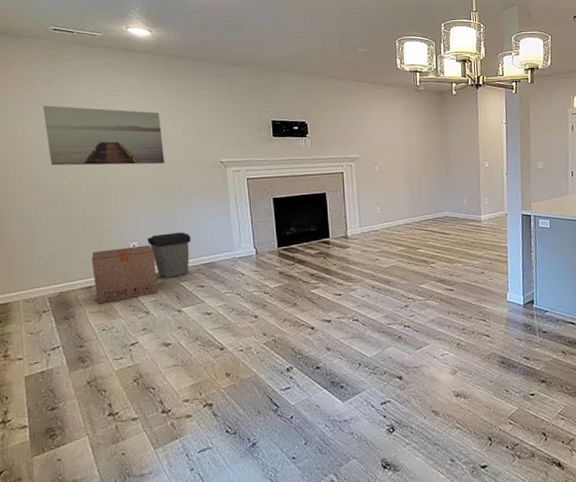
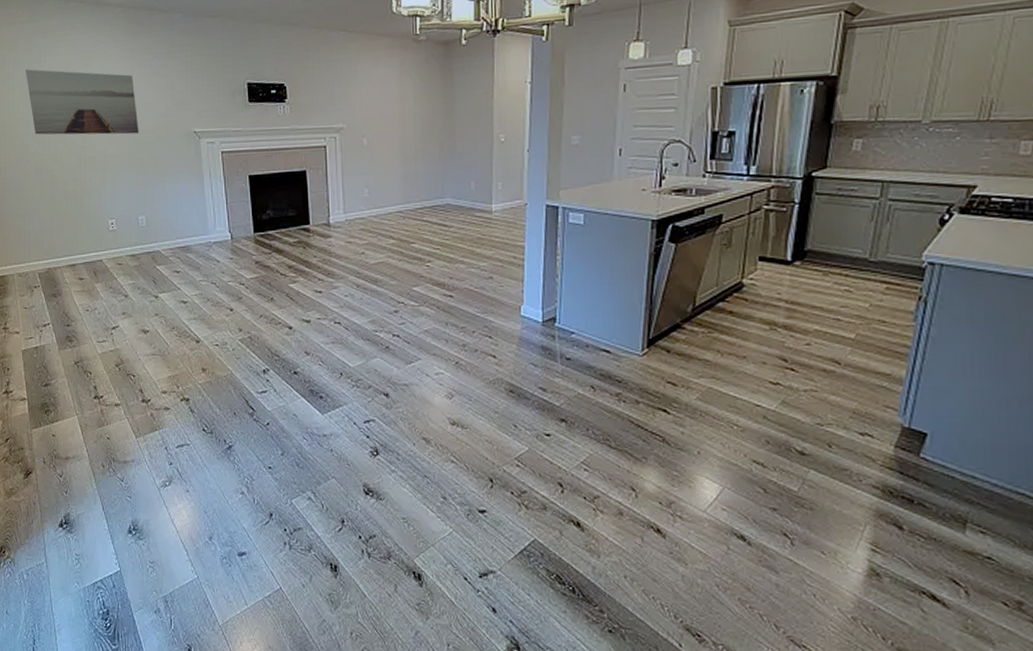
cardboard box: present [91,245,159,305] -> none [74,223,137,284]
trash can: present [147,232,191,279] -> none [124,211,166,262]

